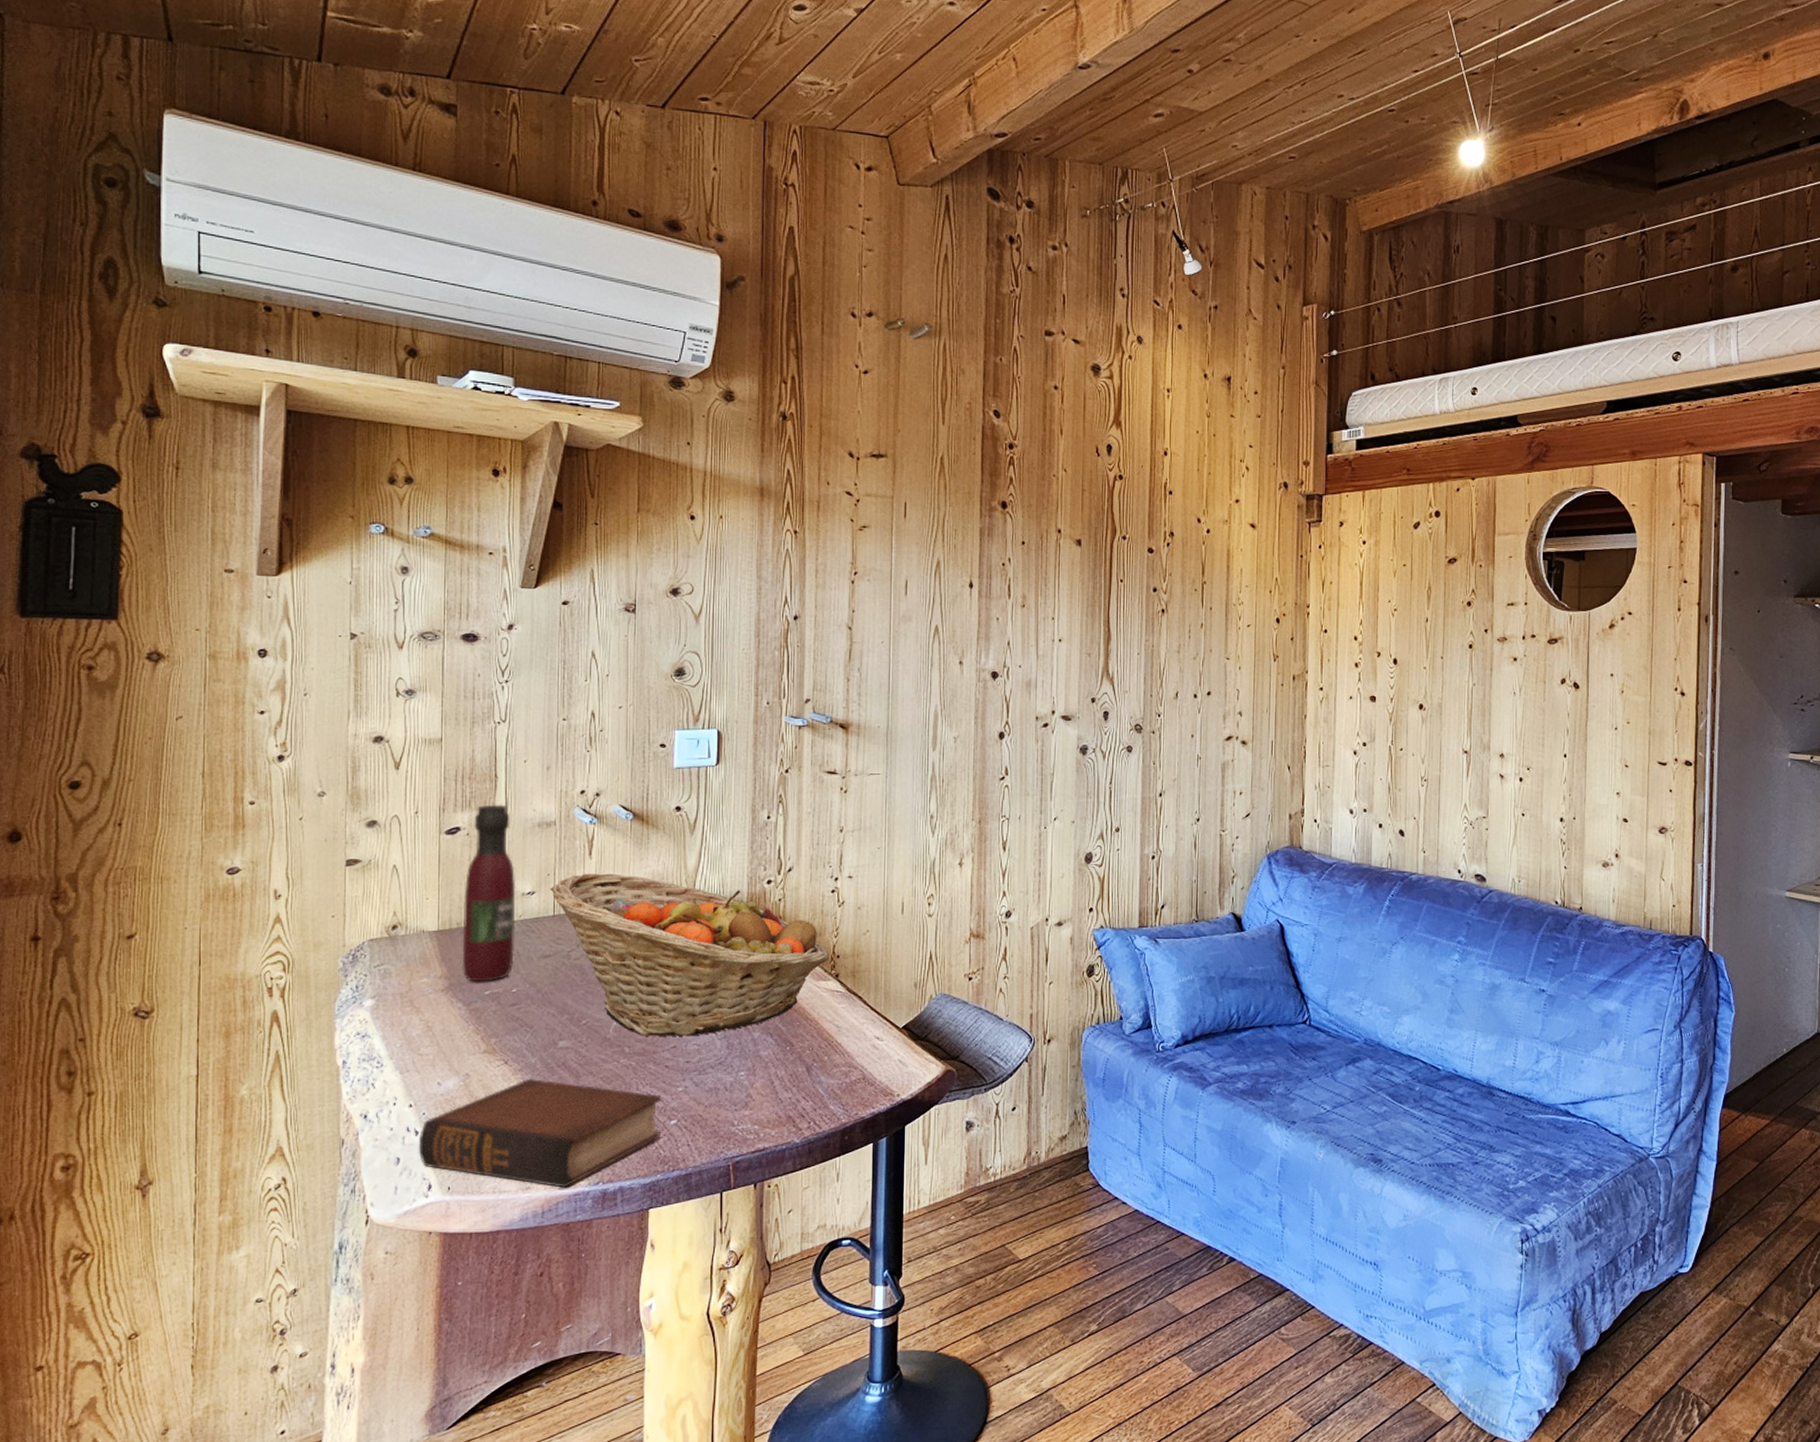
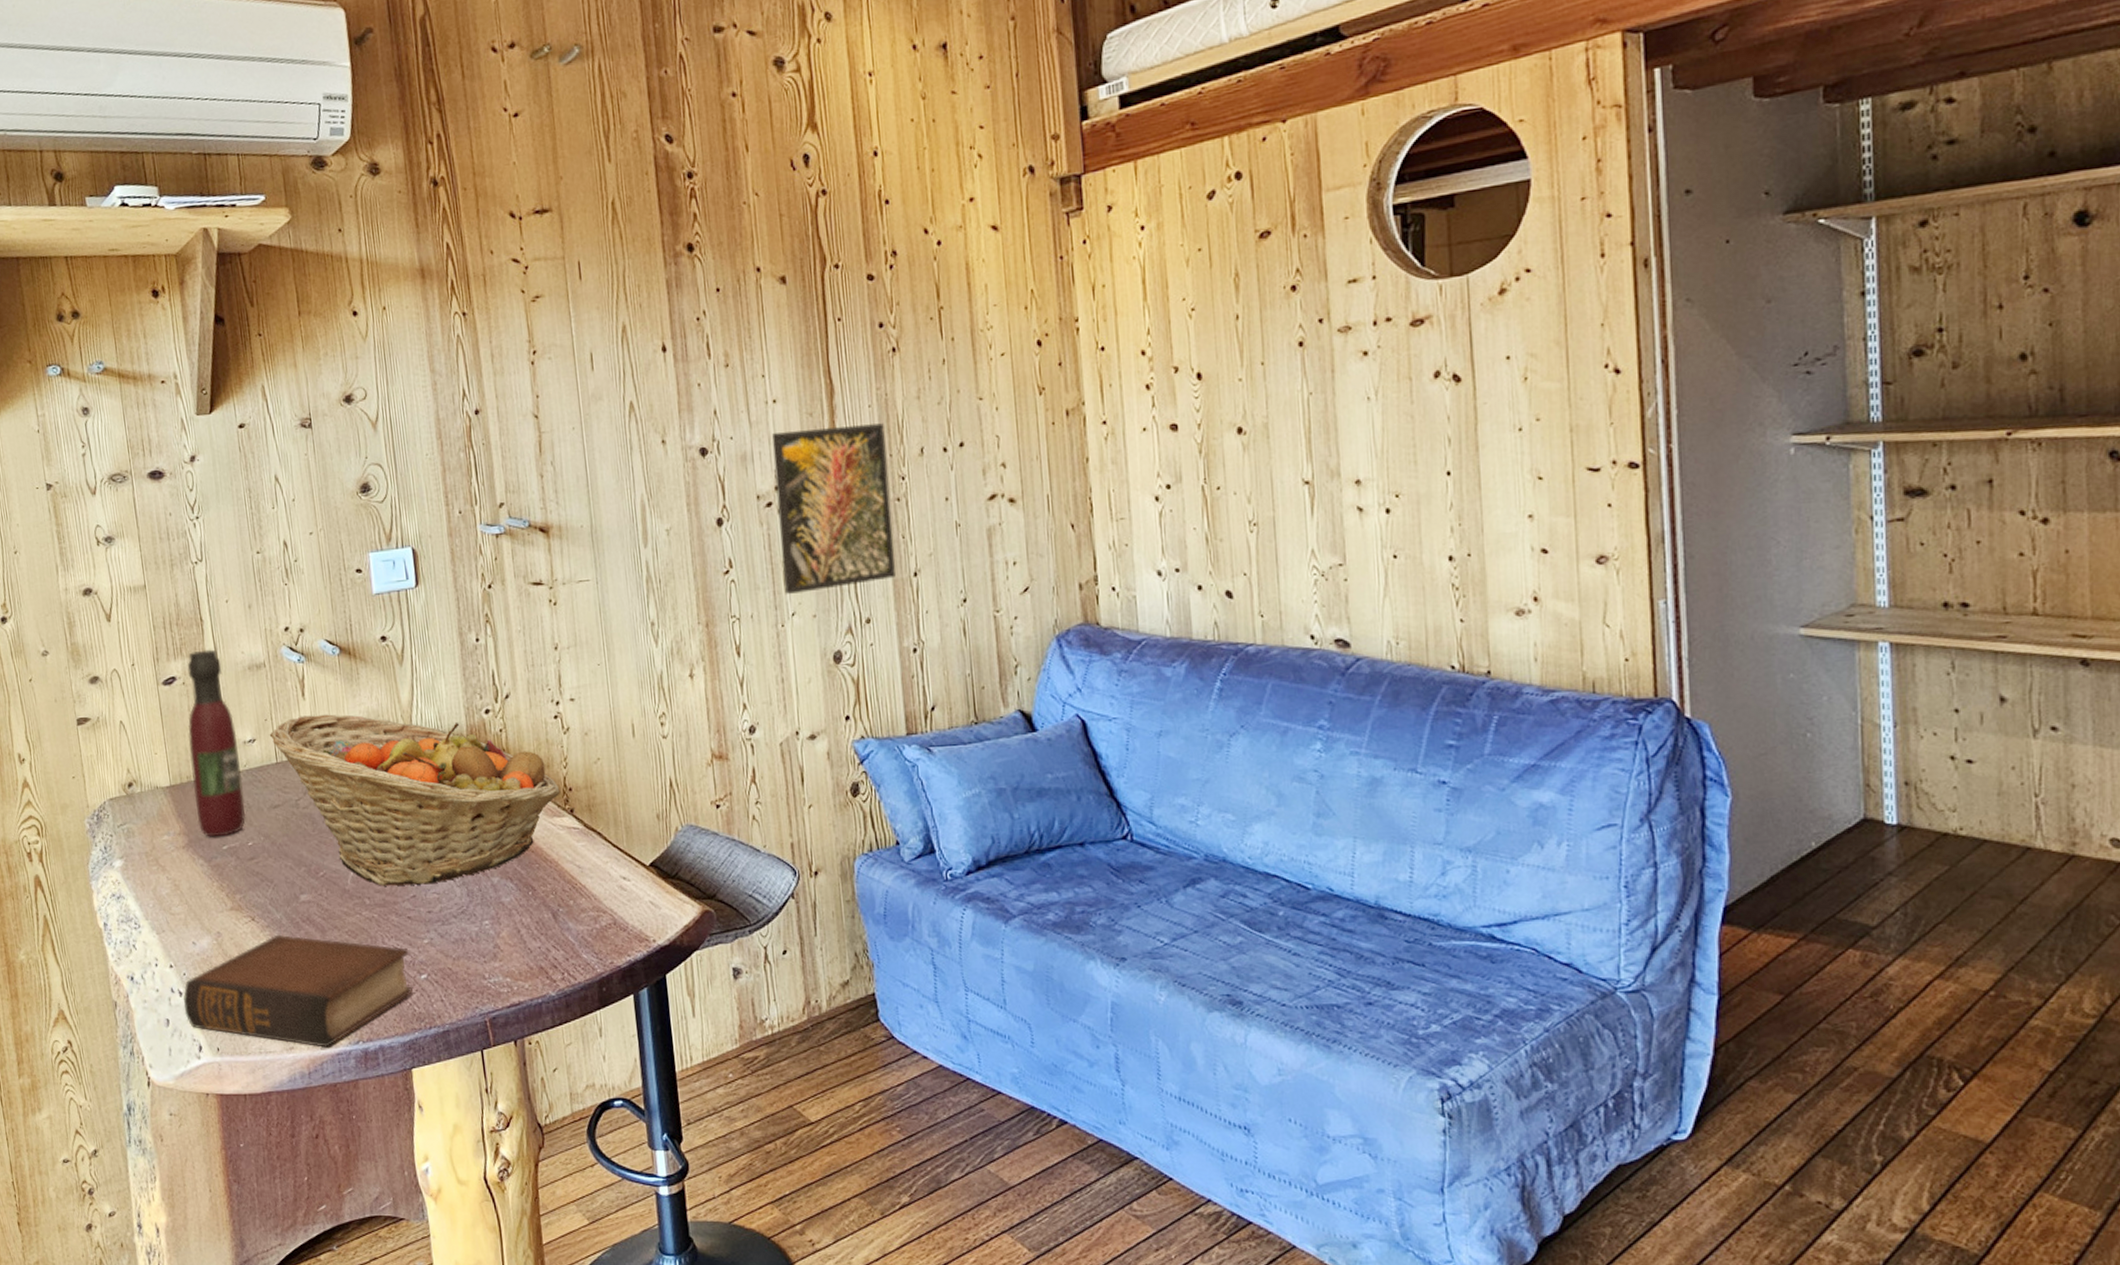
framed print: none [1050,667,1148,802] -> present [771,423,896,594]

